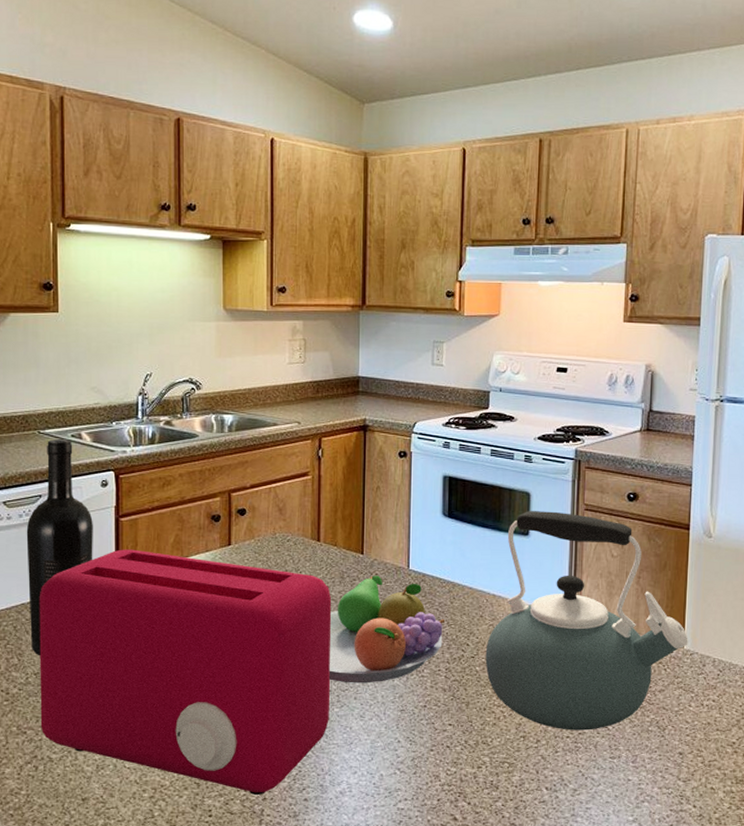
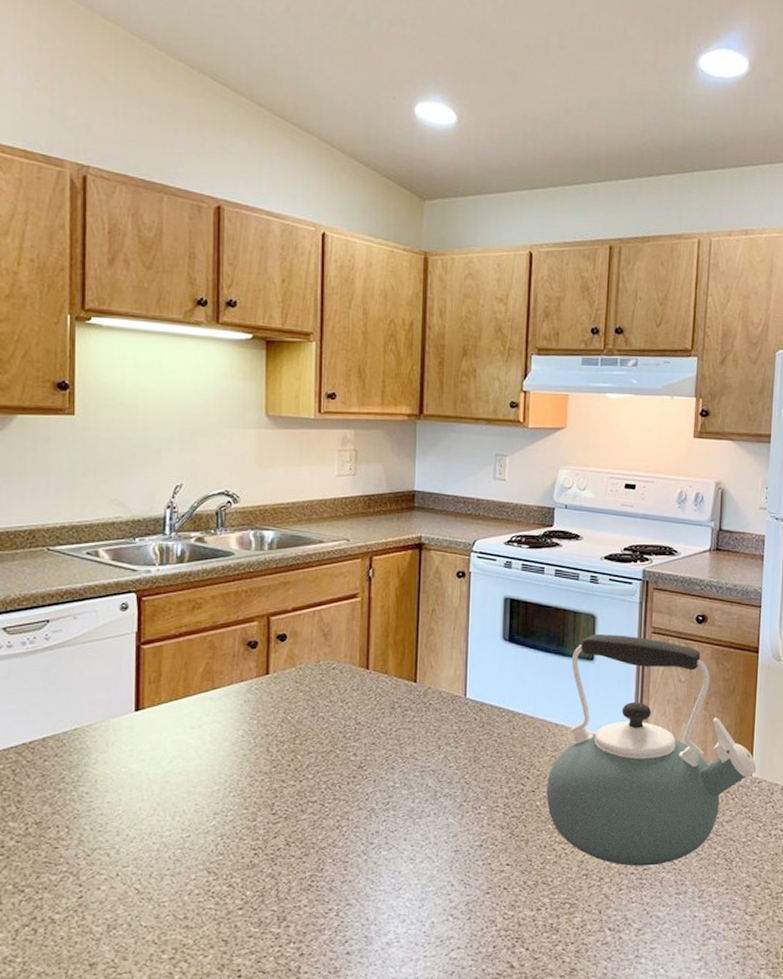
wine bottle: present [26,439,93,655] -> none [30,557,110,802]
toaster: present [39,549,332,795] -> none [41,680,381,950]
fruit bowl: present [328,575,444,684] -> none [376,705,503,823]

